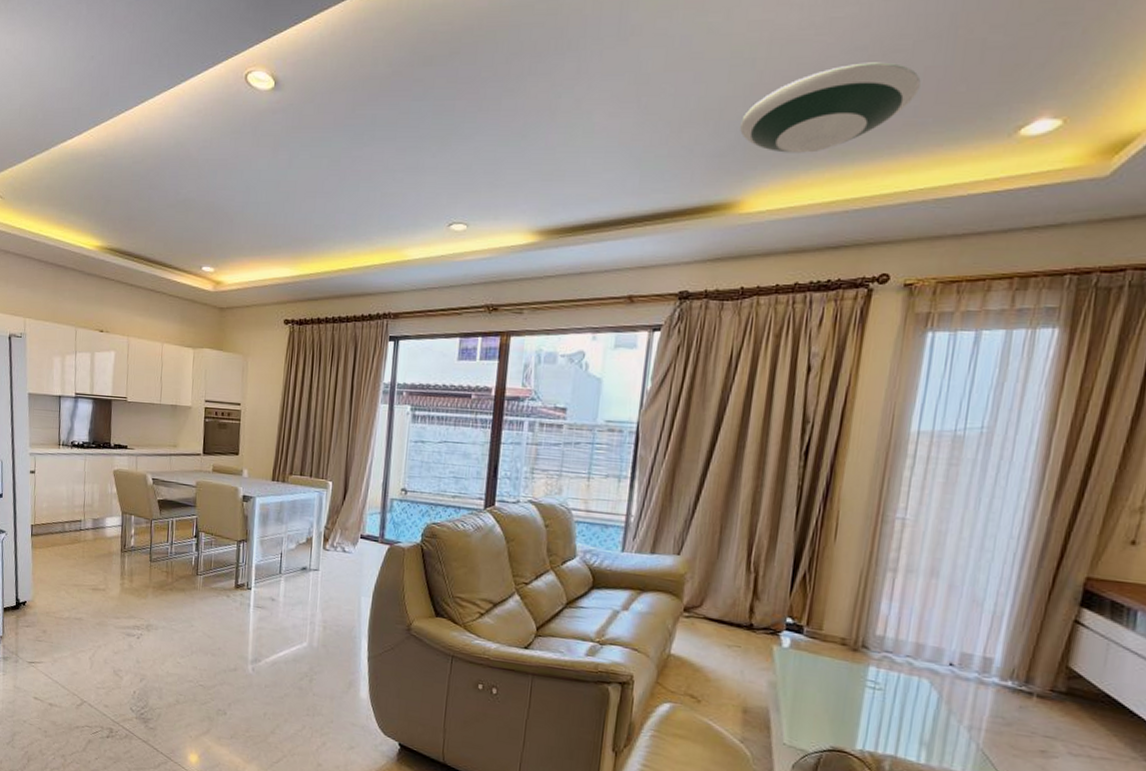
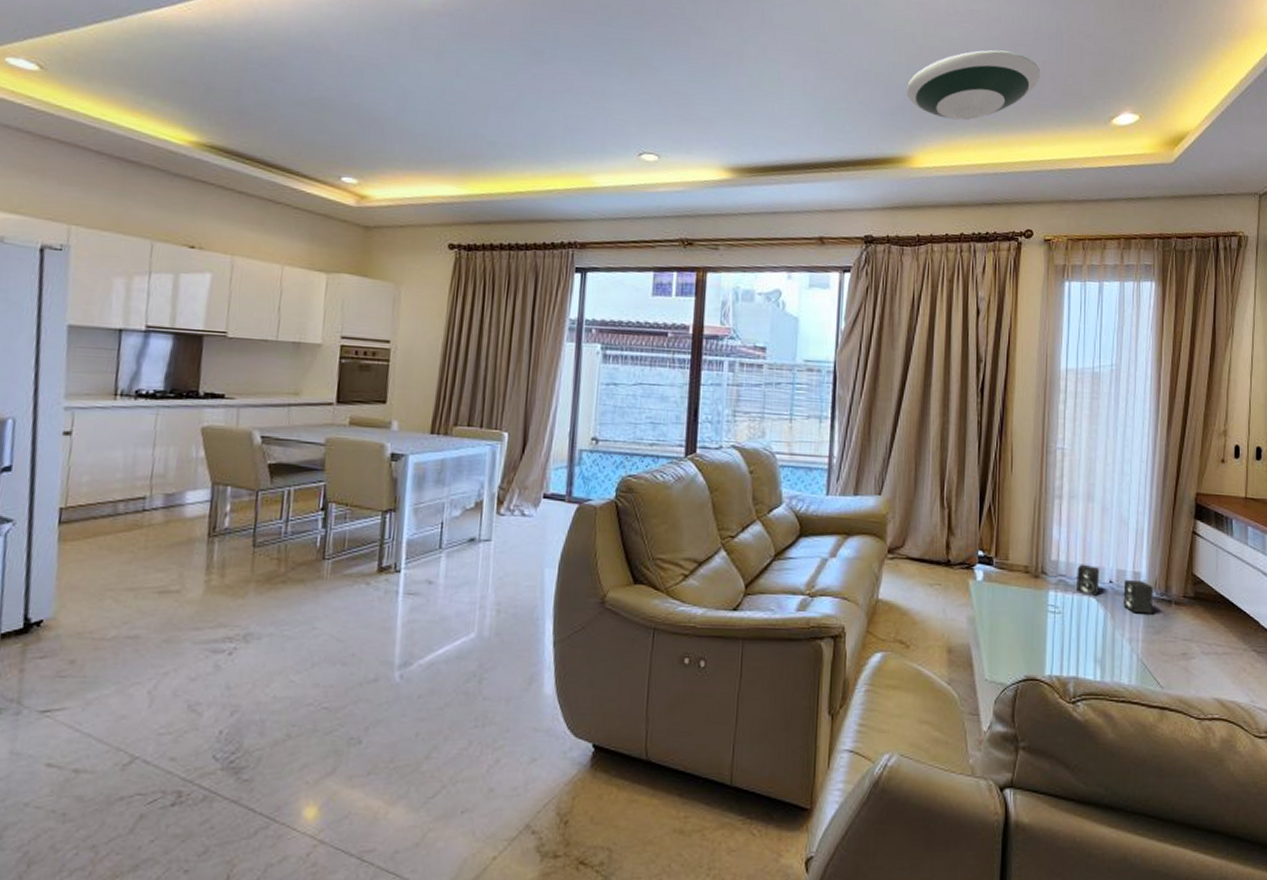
speaker: none [905,642,1008,704] -> present [1077,564,1153,614]

